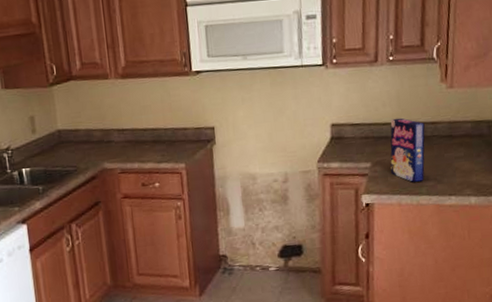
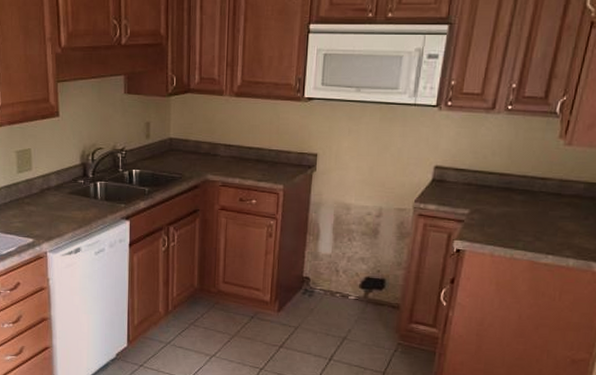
cereal box: present [390,117,425,182] -> none [489,169,533,236]

